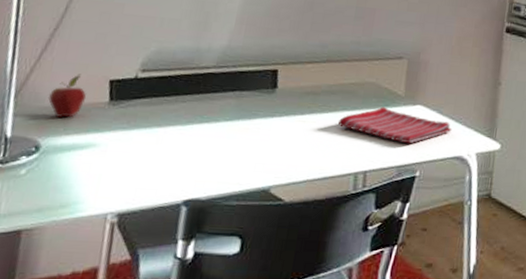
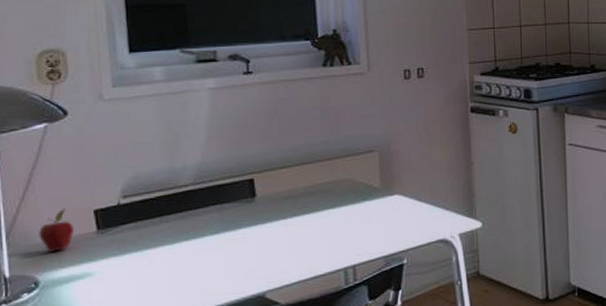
dish towel: present [338,106,452,144] -> none [320,201,432,234]

